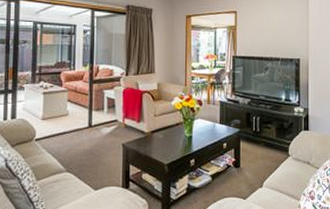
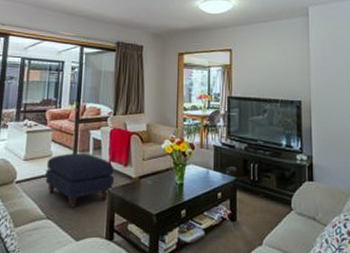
ottoman: none [63,111,129,161] -> present [45,152,115,207]

